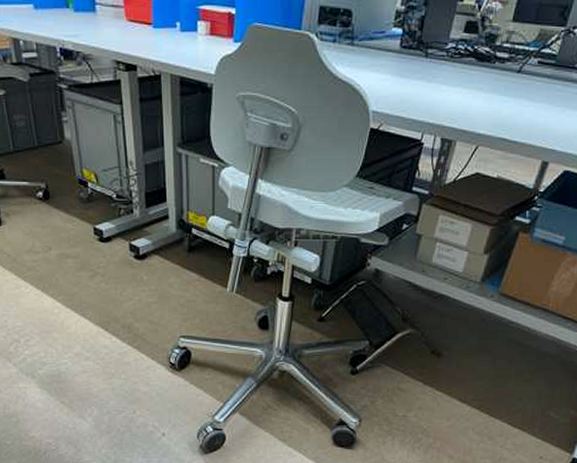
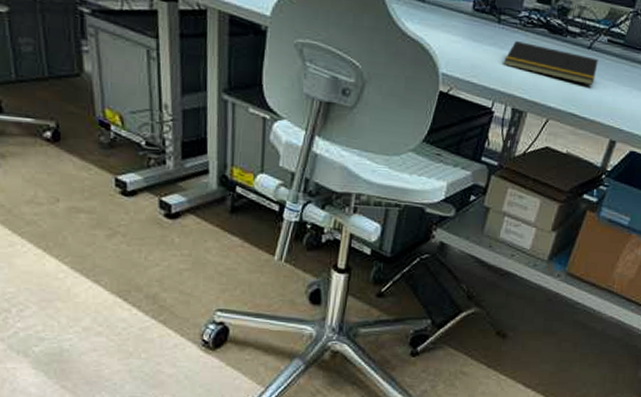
notepad: none [432,73,528,110] -> present [504,41,598,86]

